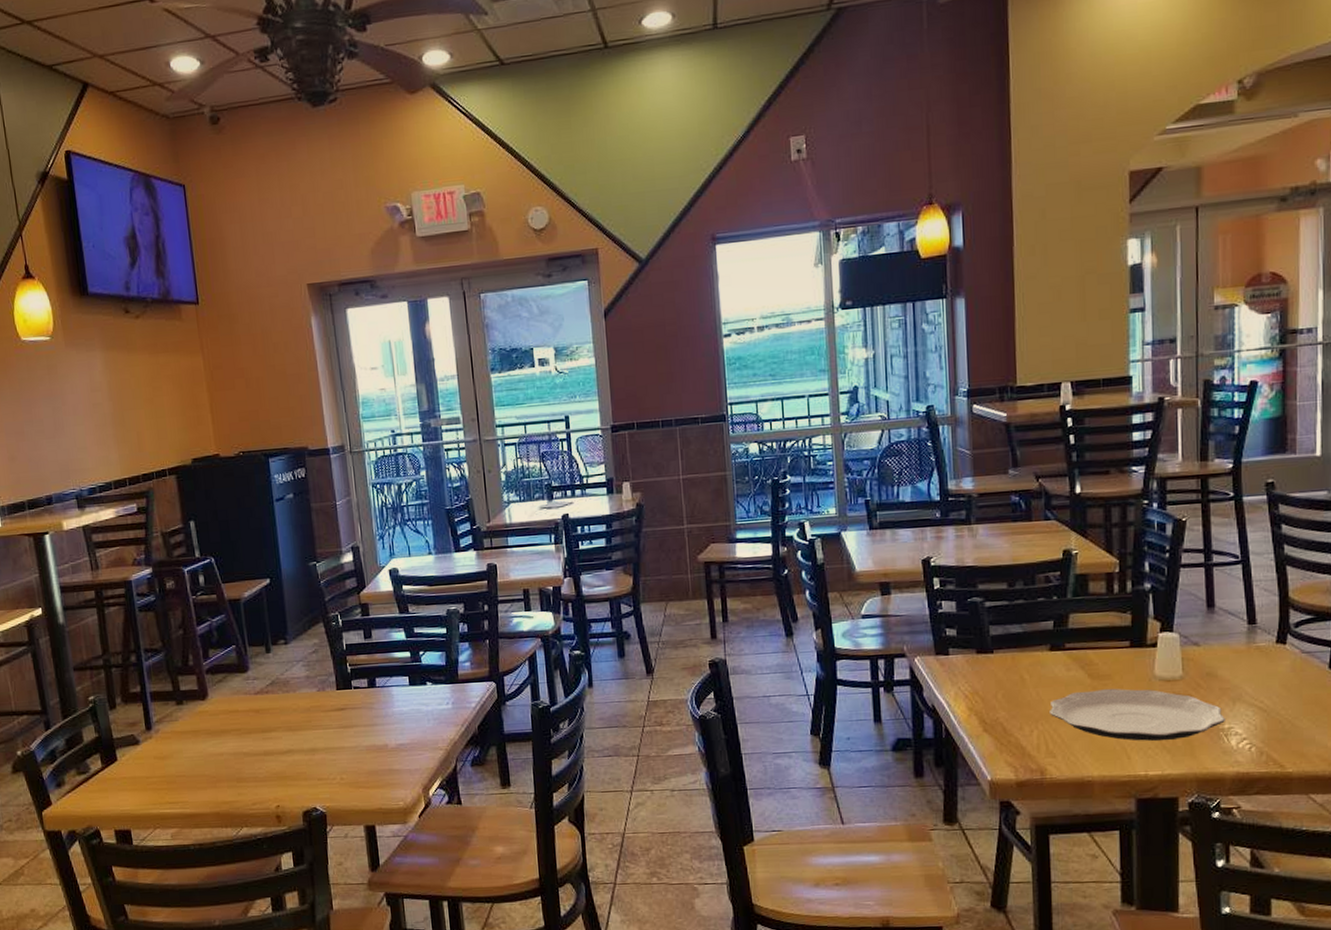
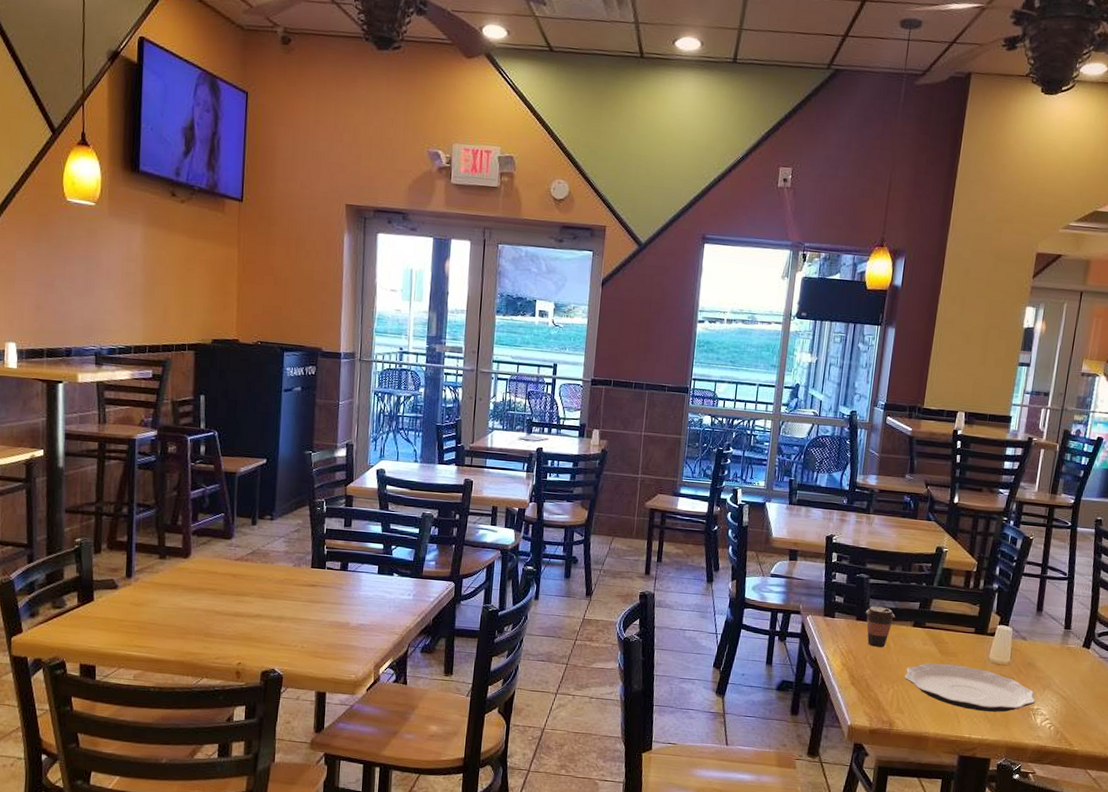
coffee cup: none [986,632,1025,682] -> present [865,606,895,647]

